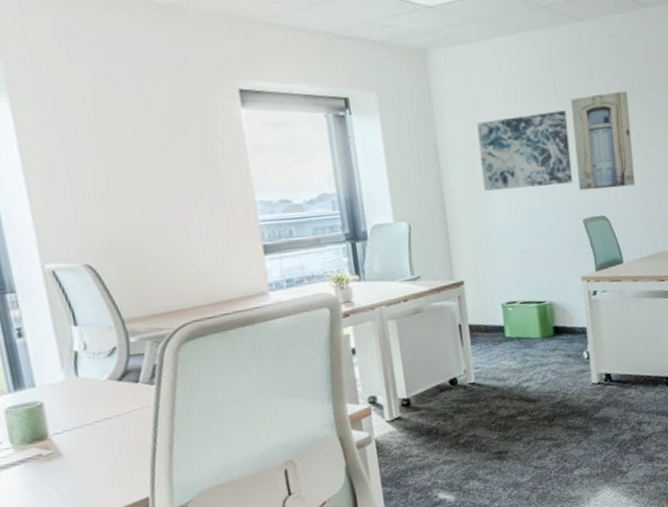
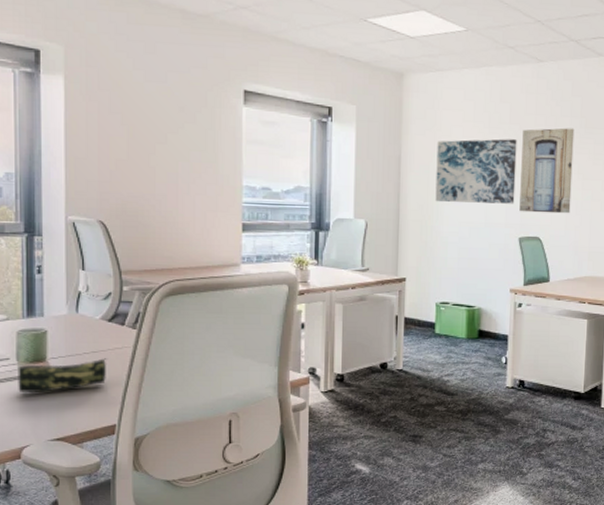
pencil case: none [13,423,128,479] -> present [18,358,107,392]

